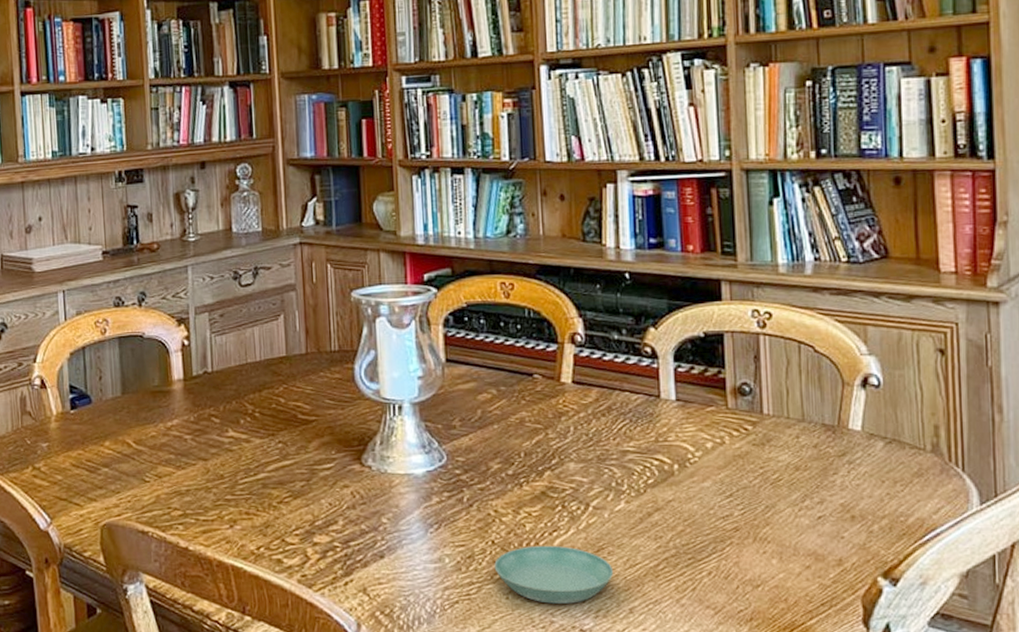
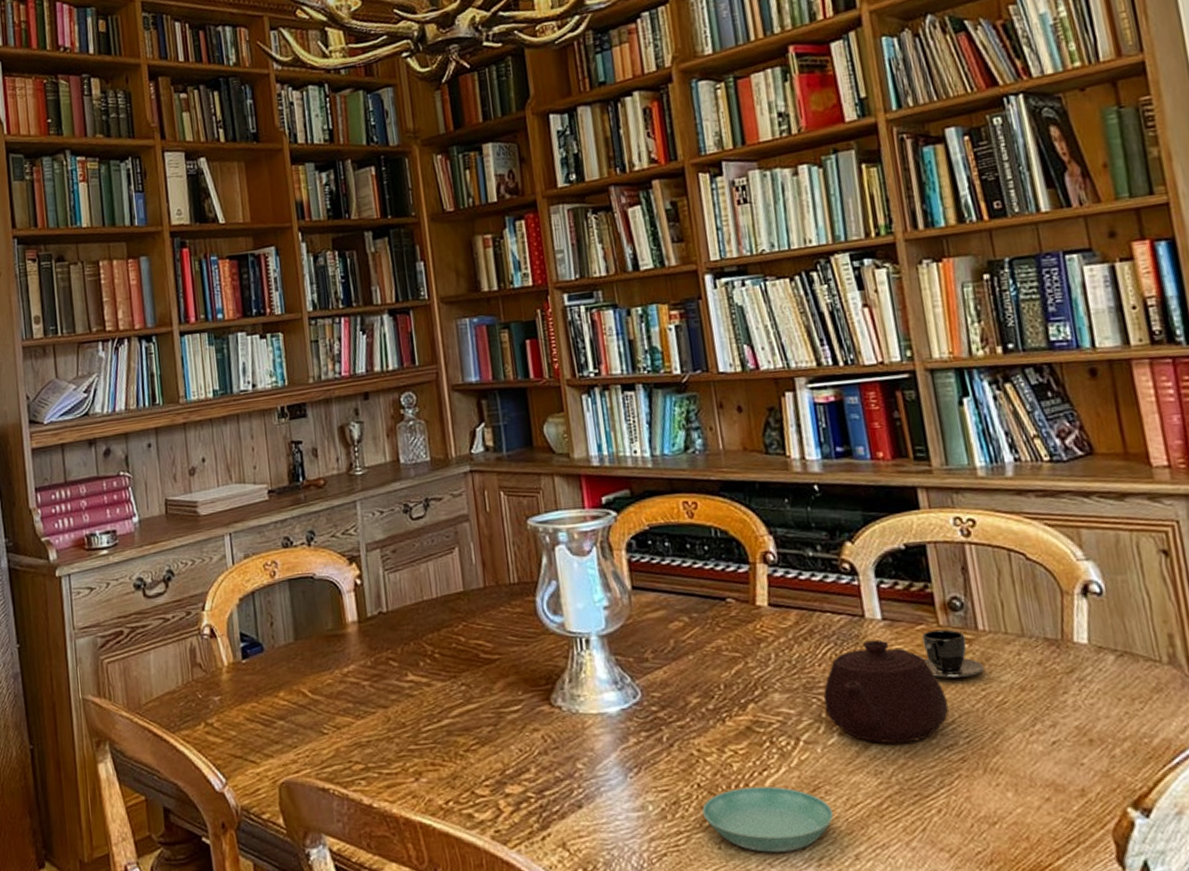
teapot: none [614,418,729,513] -> present [823,640,949,744]
teacup: none [711,412,765,456] -> present [922,629,985,678]

